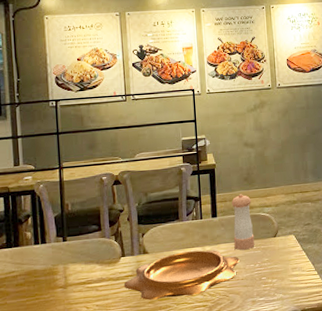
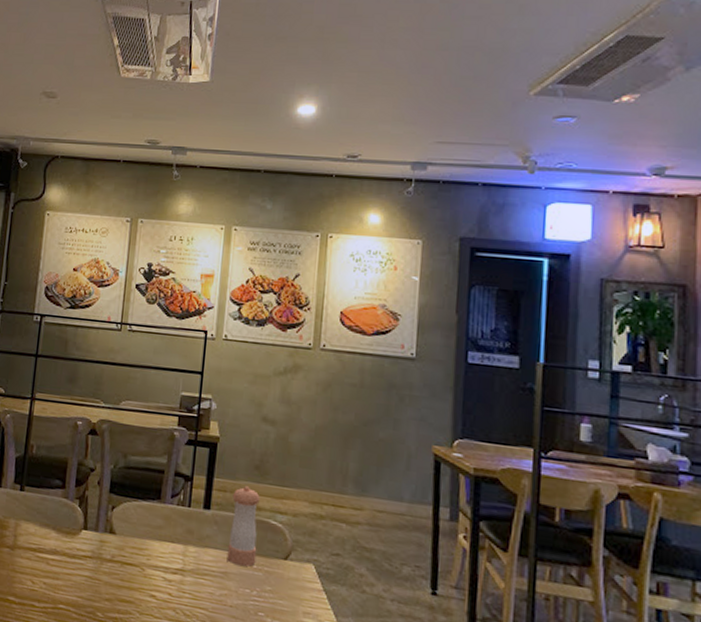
decorative bowl: present [123,250,240,300] -> none [79,543,231,609]

